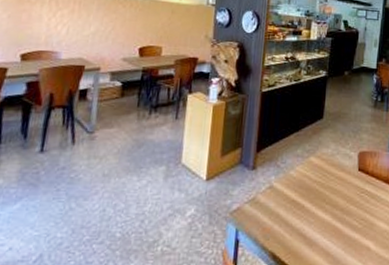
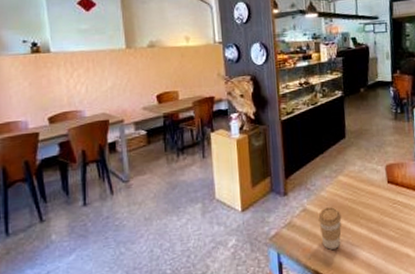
coffee cup: none [283,186,308,232] -> present [318,206,342,250]

